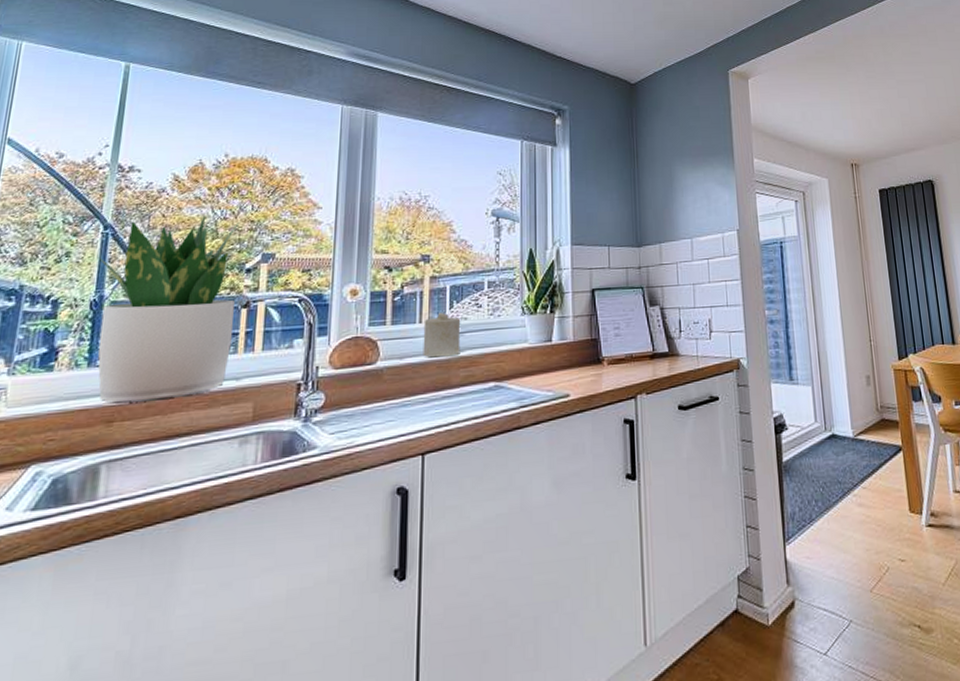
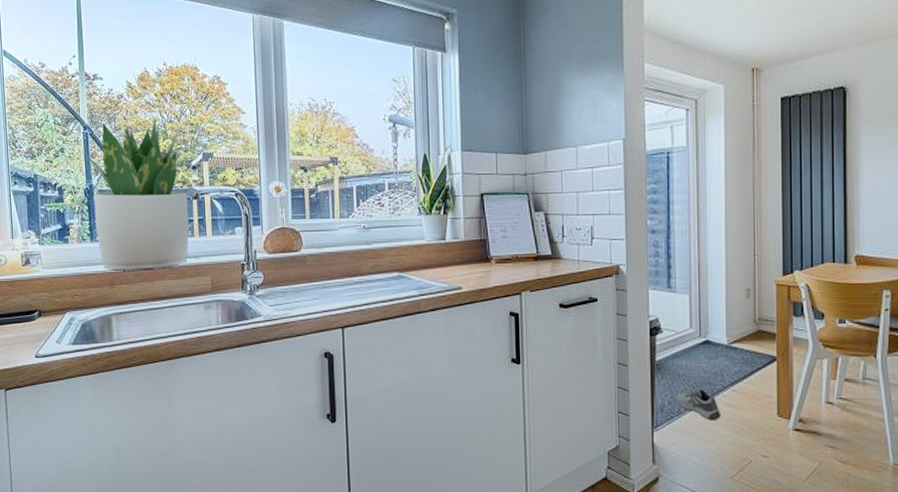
candle: present [423,312,461,358] -> none [336,209,368,249]
athletic shoe: none [807,489,854,525] -> present [677,389,721,421]

